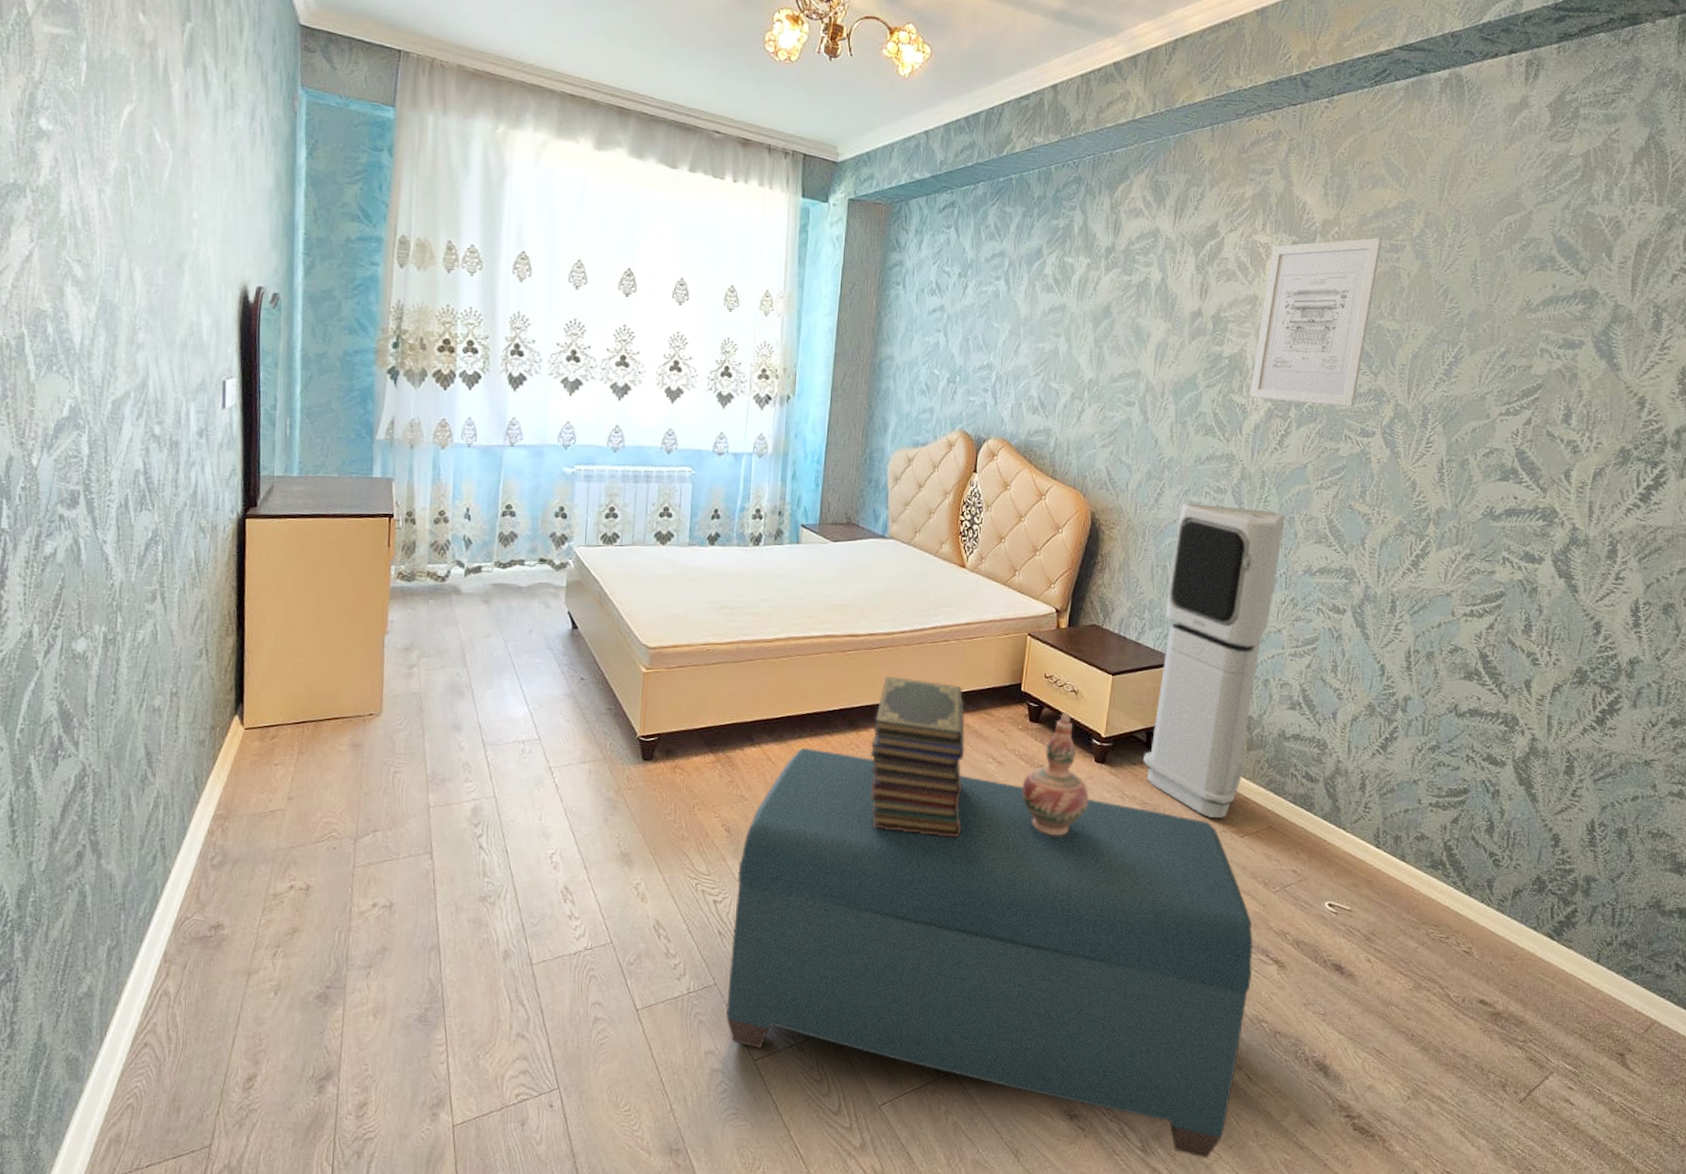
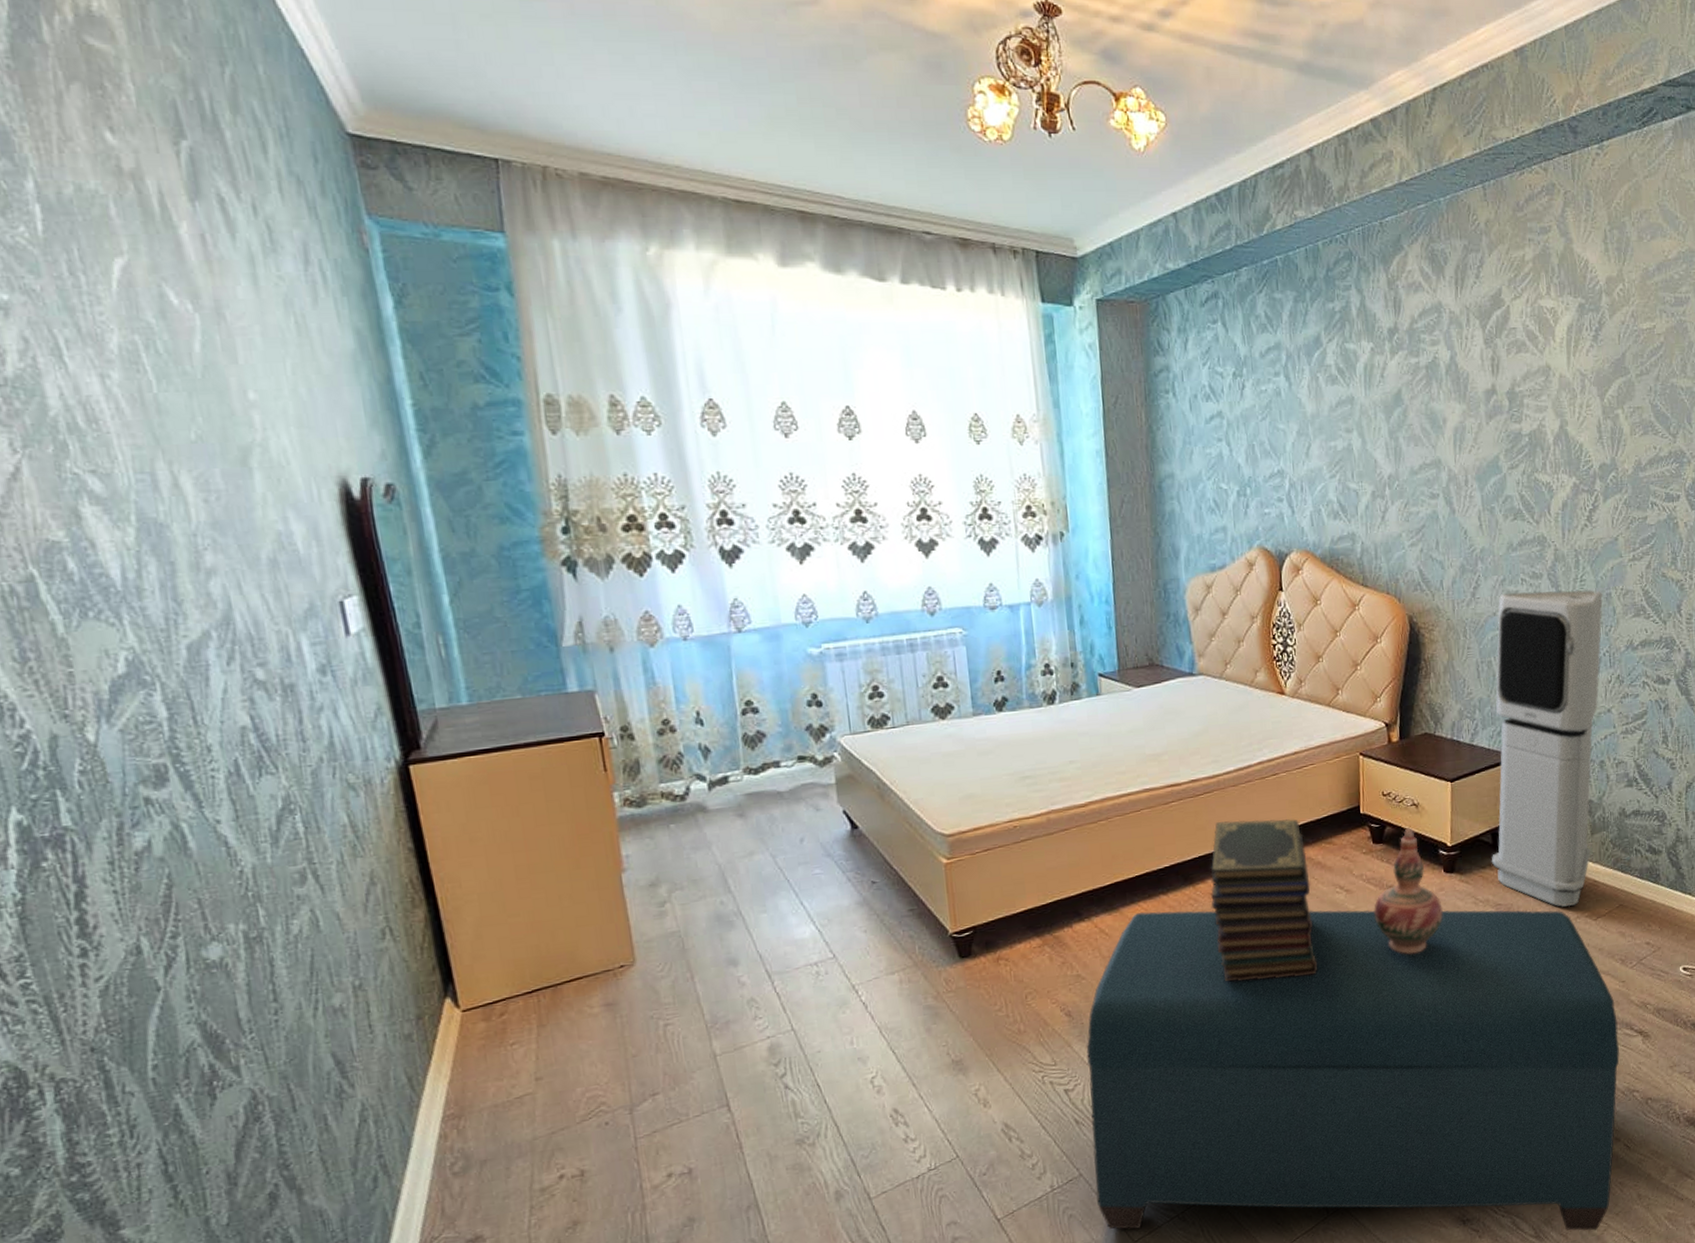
wall art: present [1249,237,1383,407] -> none [1553,291,1667,475]

